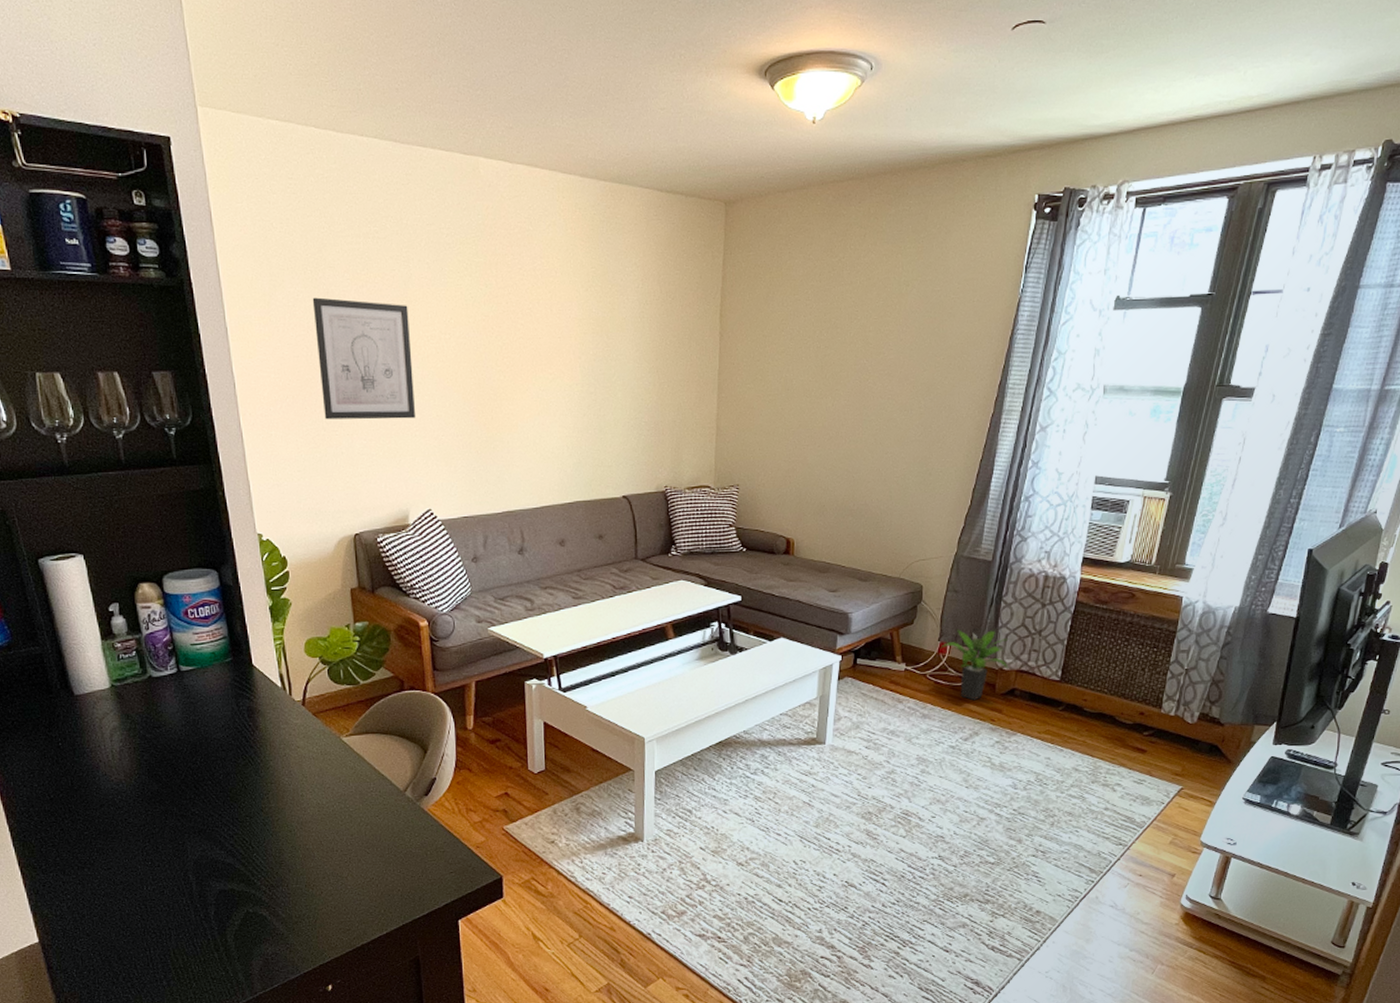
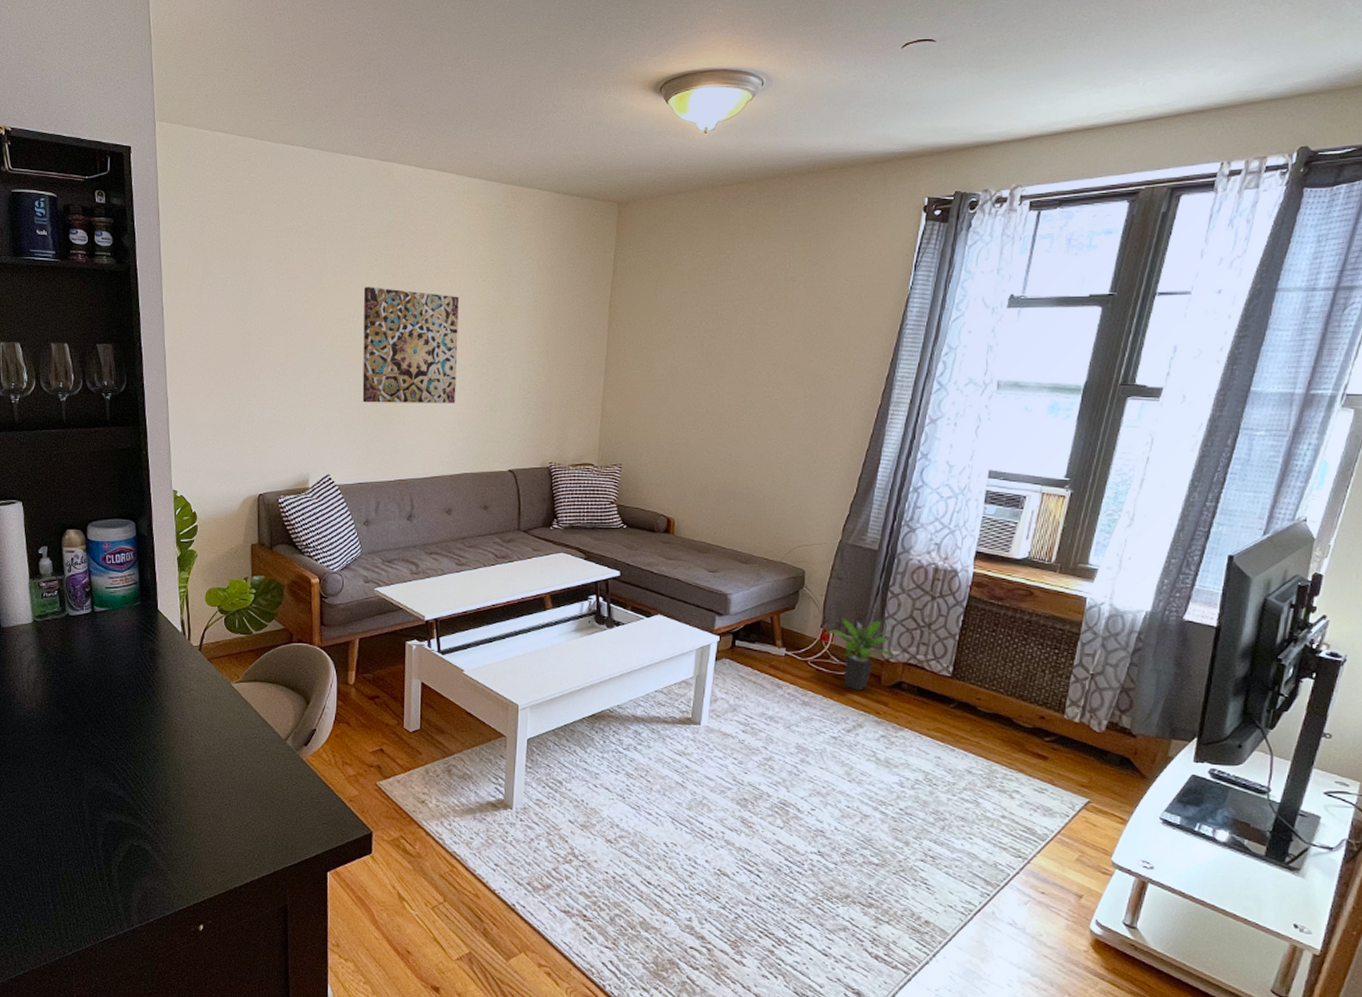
wall art: present [312,297,416,420] -> none [238,283,322,392]
wall art: none [455,299,563,429] -> present [362,287,459,403]

